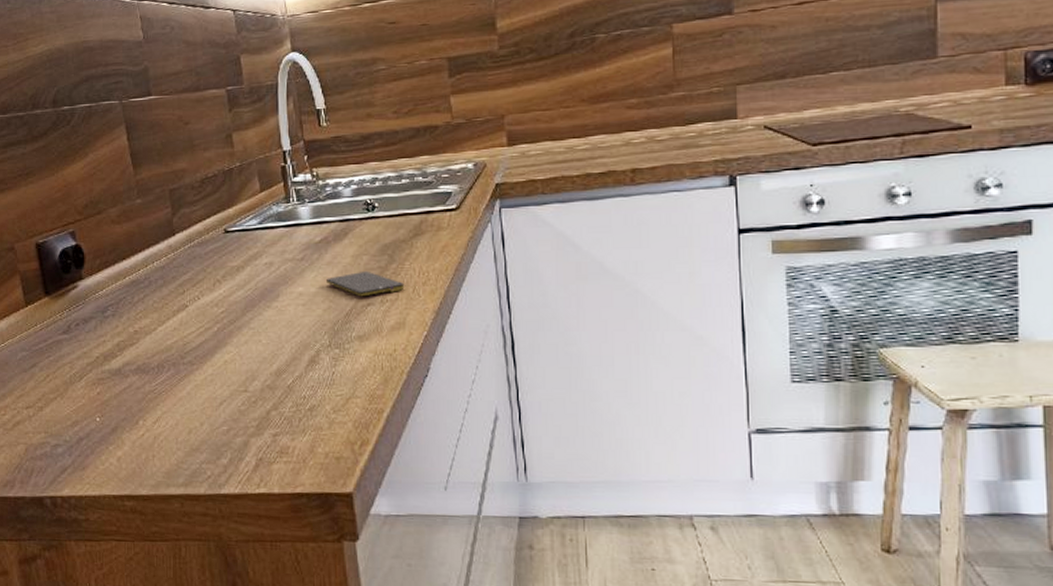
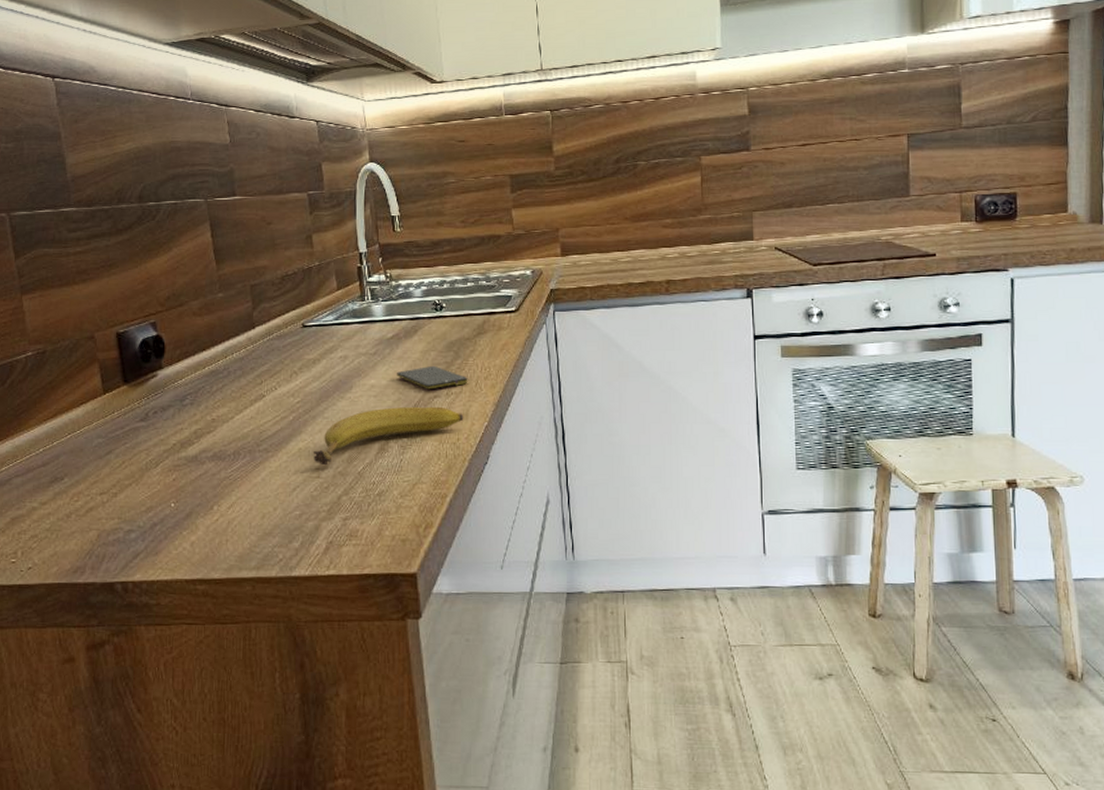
fruit: none [240,315,401,379] -> present [314,406,464,466]

